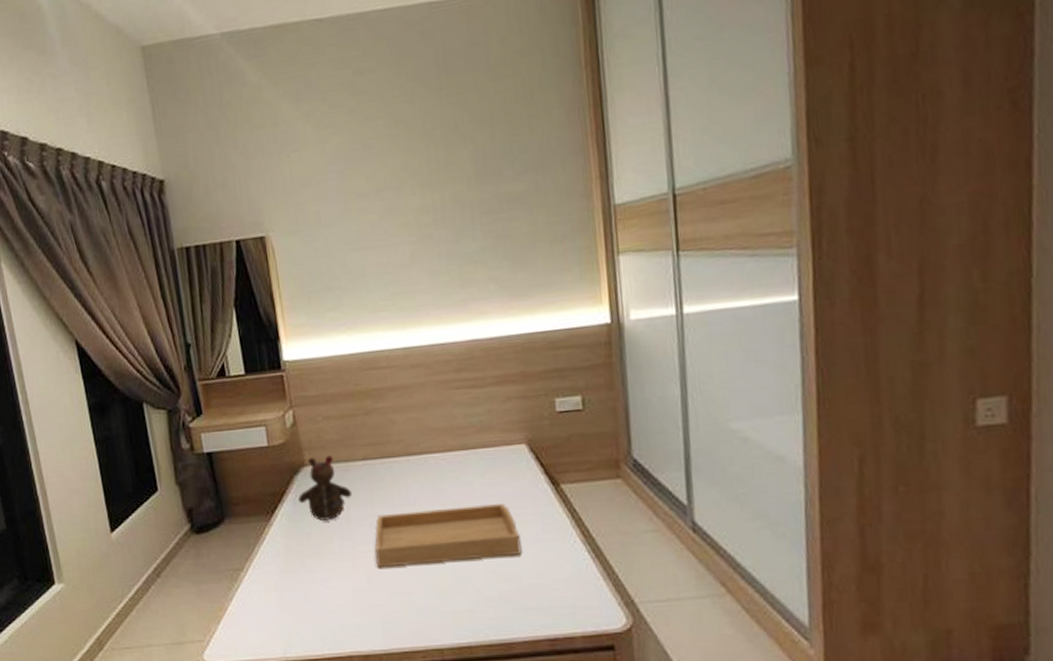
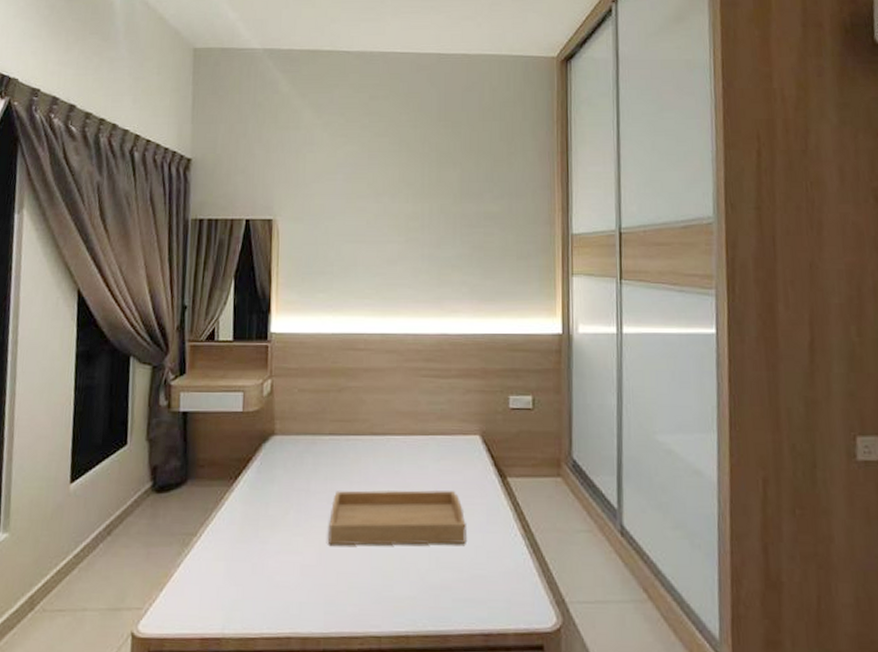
teddy bear: present [298,455,353,521] -> none [263,427,316,491]

